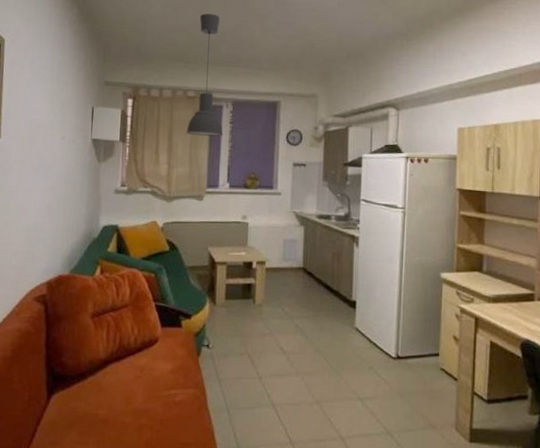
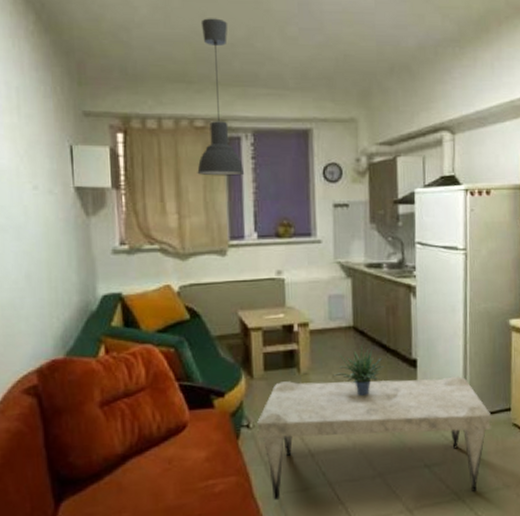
coffee table: none [215,310,421,427] -> present [257,376,492,500]
potted plant: none [283,283,329,329] -> present [334,343,386,396]

